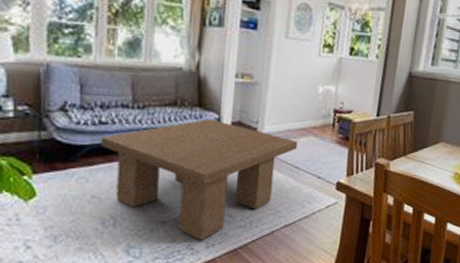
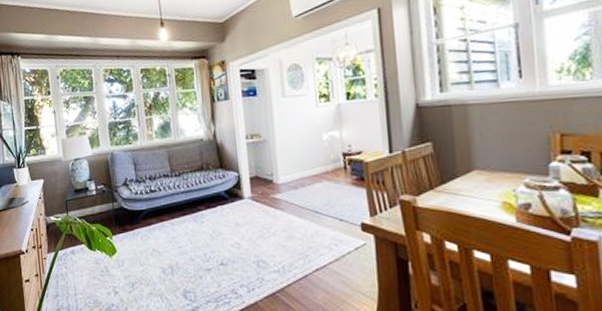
coffee table: present [100,118,299,240] -> none [153,177,314,284]

